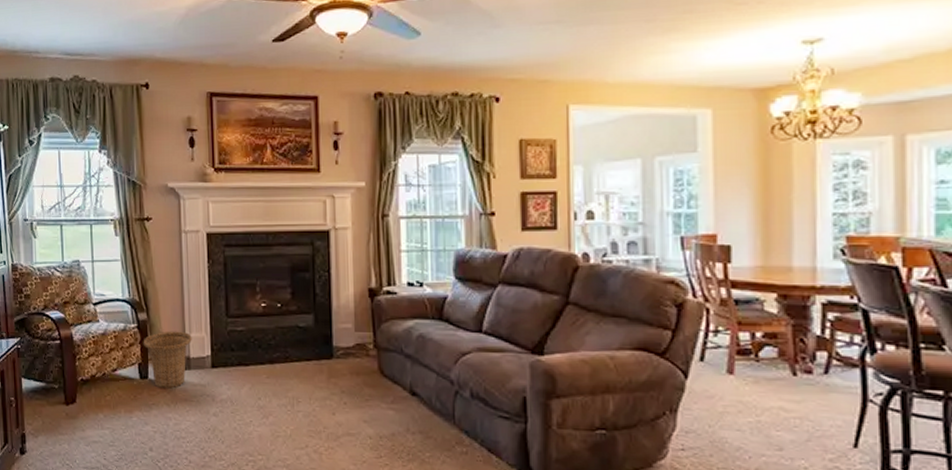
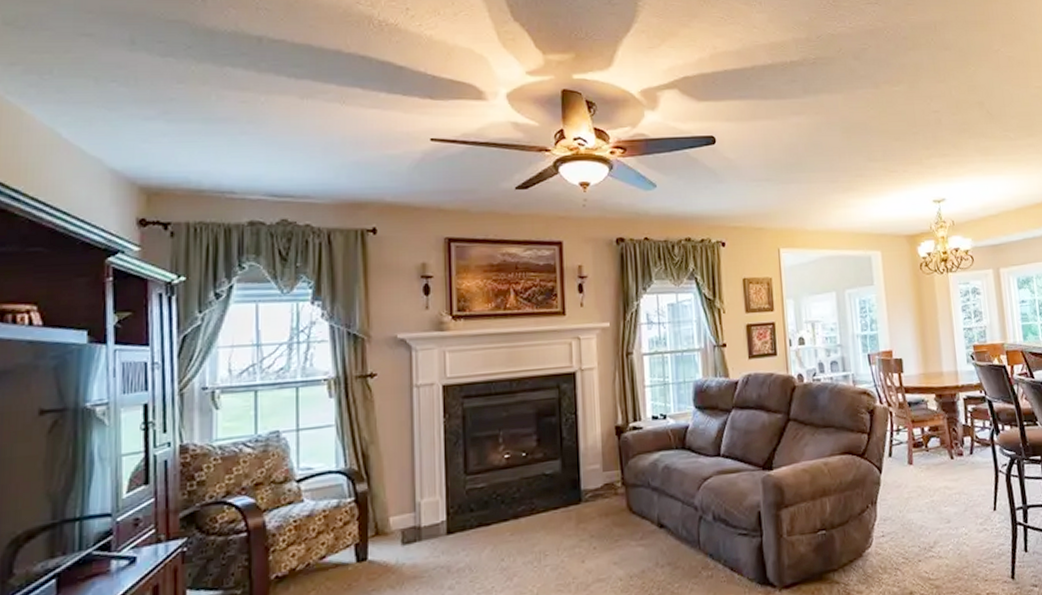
basket: present [143,331,192,389] -> none [361,498,424,569]

